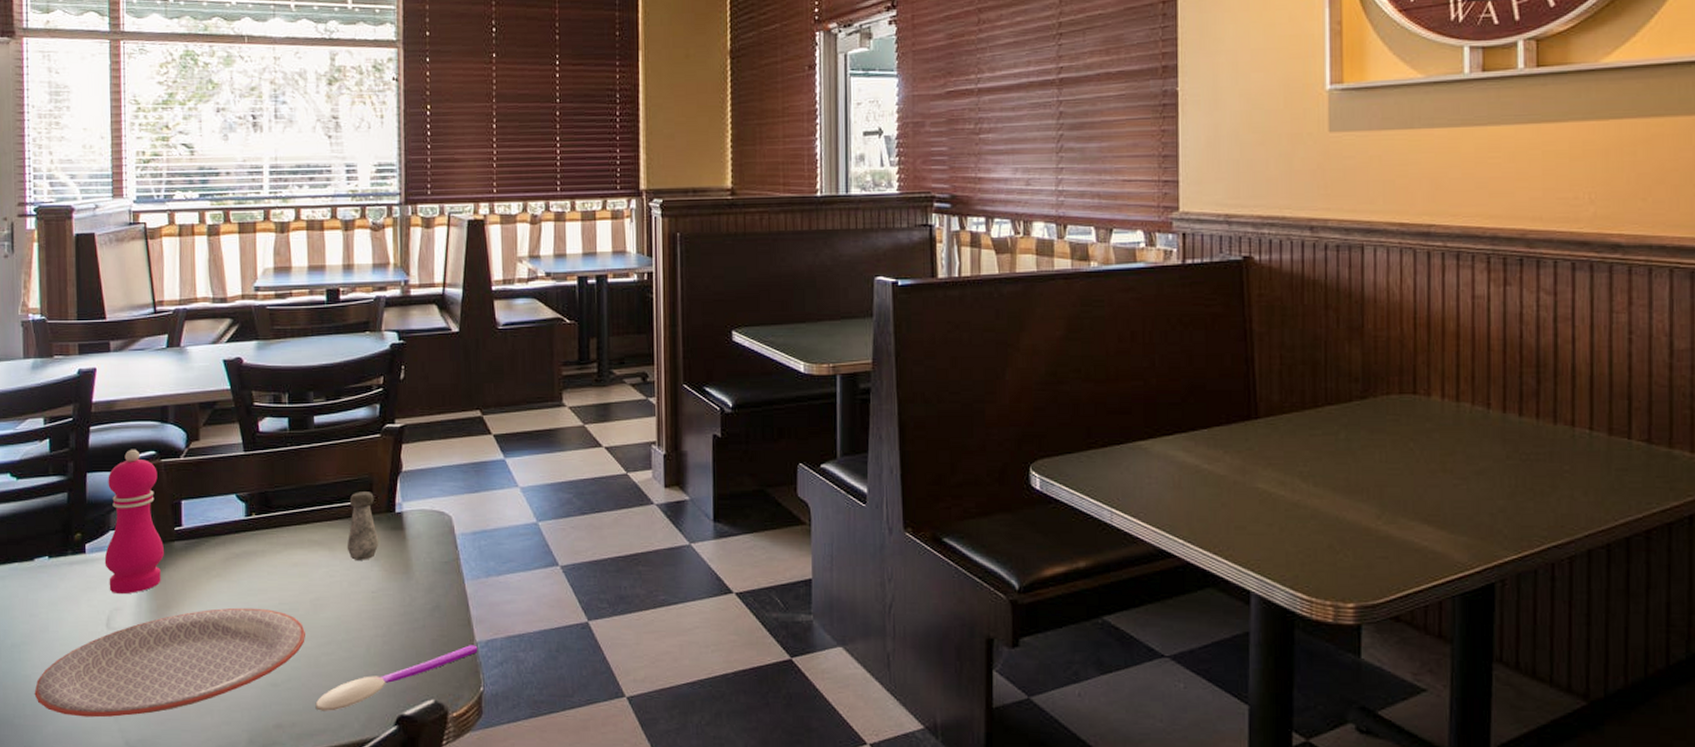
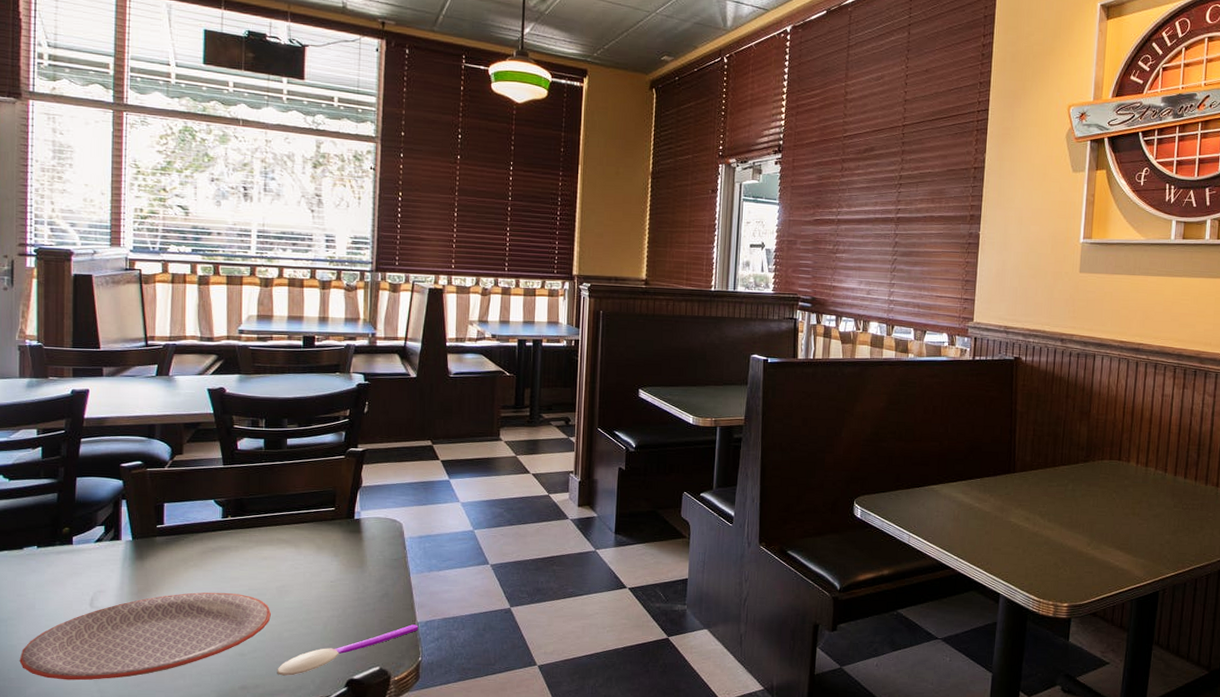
pepper mill: present [104,449,164,595] -> none [90,459,146,580]
salt shaker: present [347,492,379,560] -> none [311,501,339,556]

